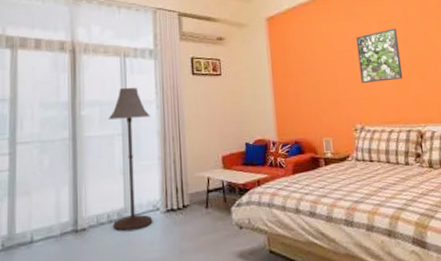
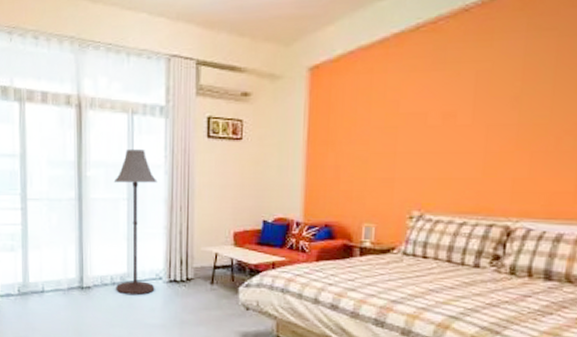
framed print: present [356,28,403,84] -> none [432,82,505,160]

